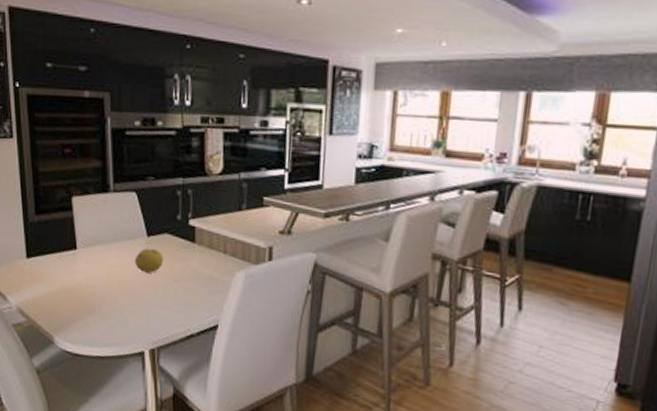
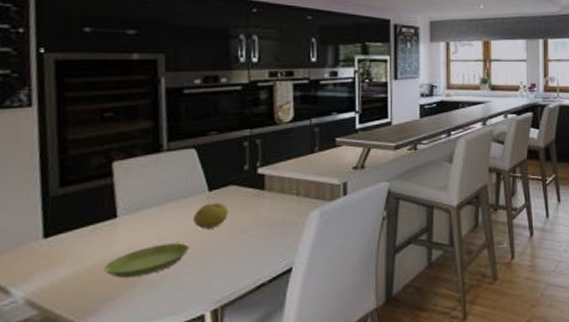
saucer: none [69,280,132,306] -> present [104,243,189,278]

